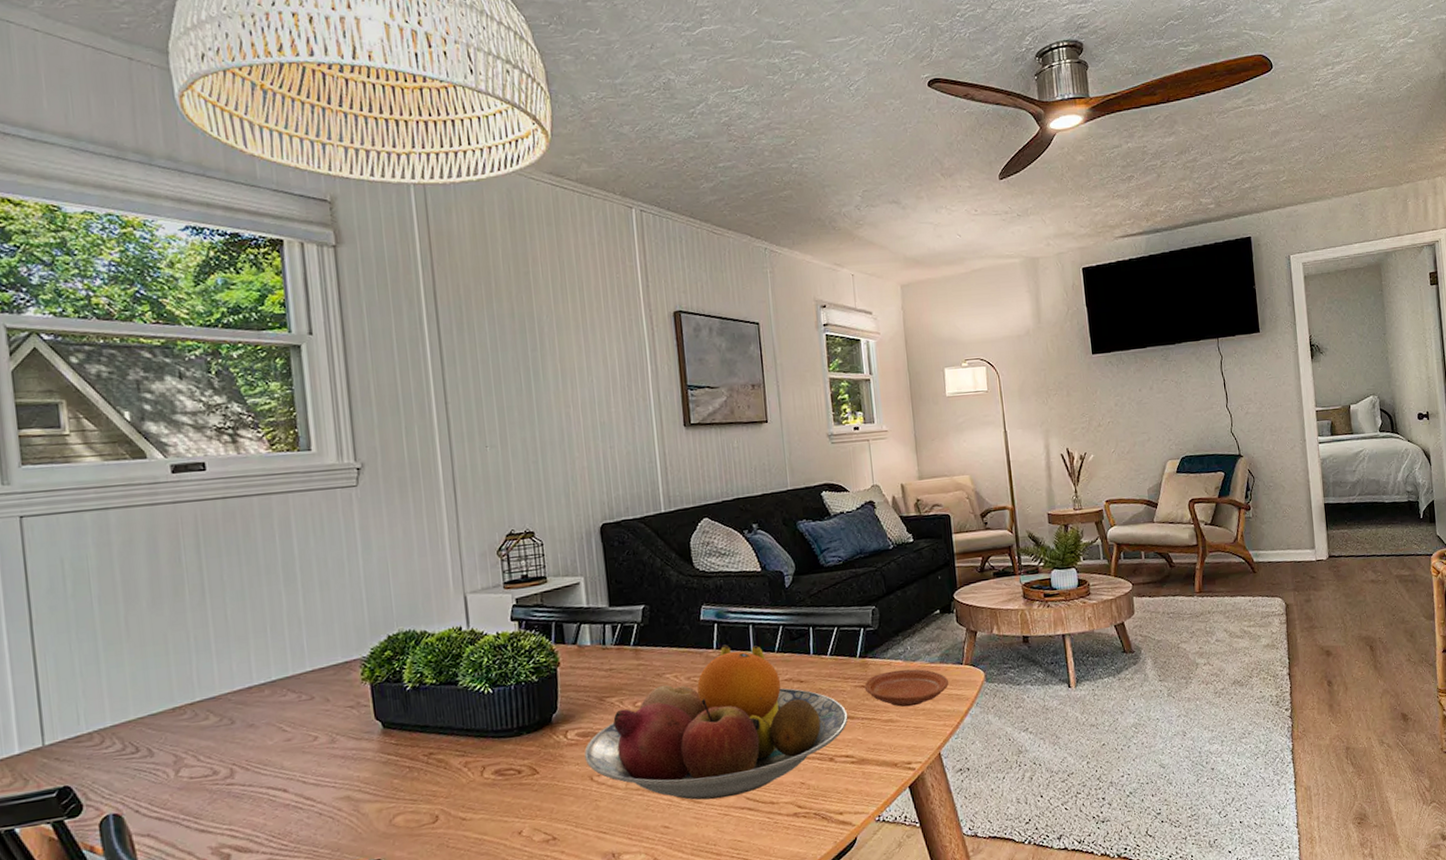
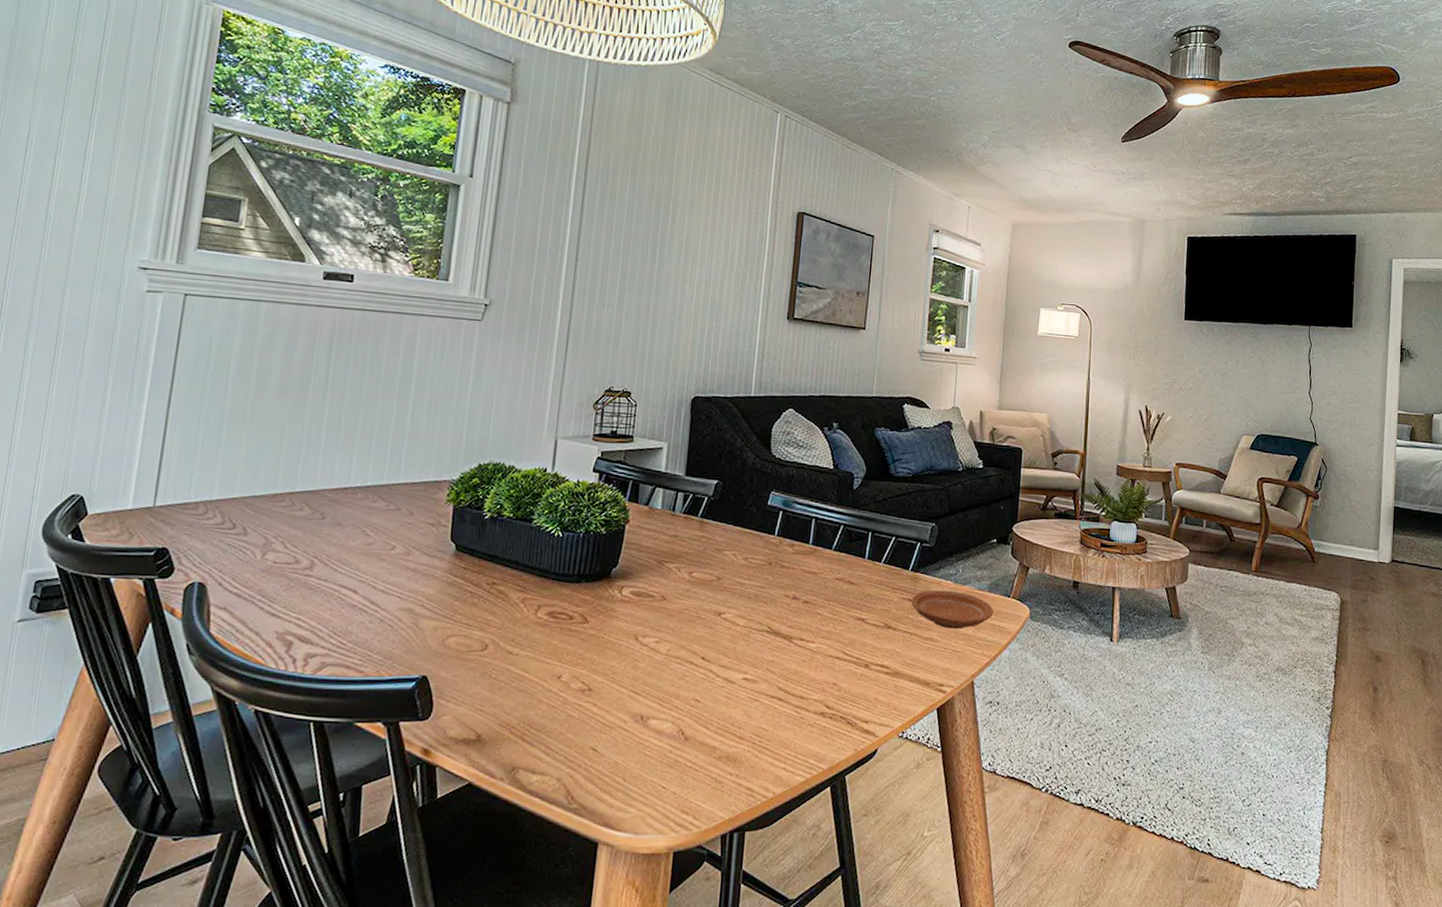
fruit bowl: present [584,644,848,800] -> none [634,533,891,684]

